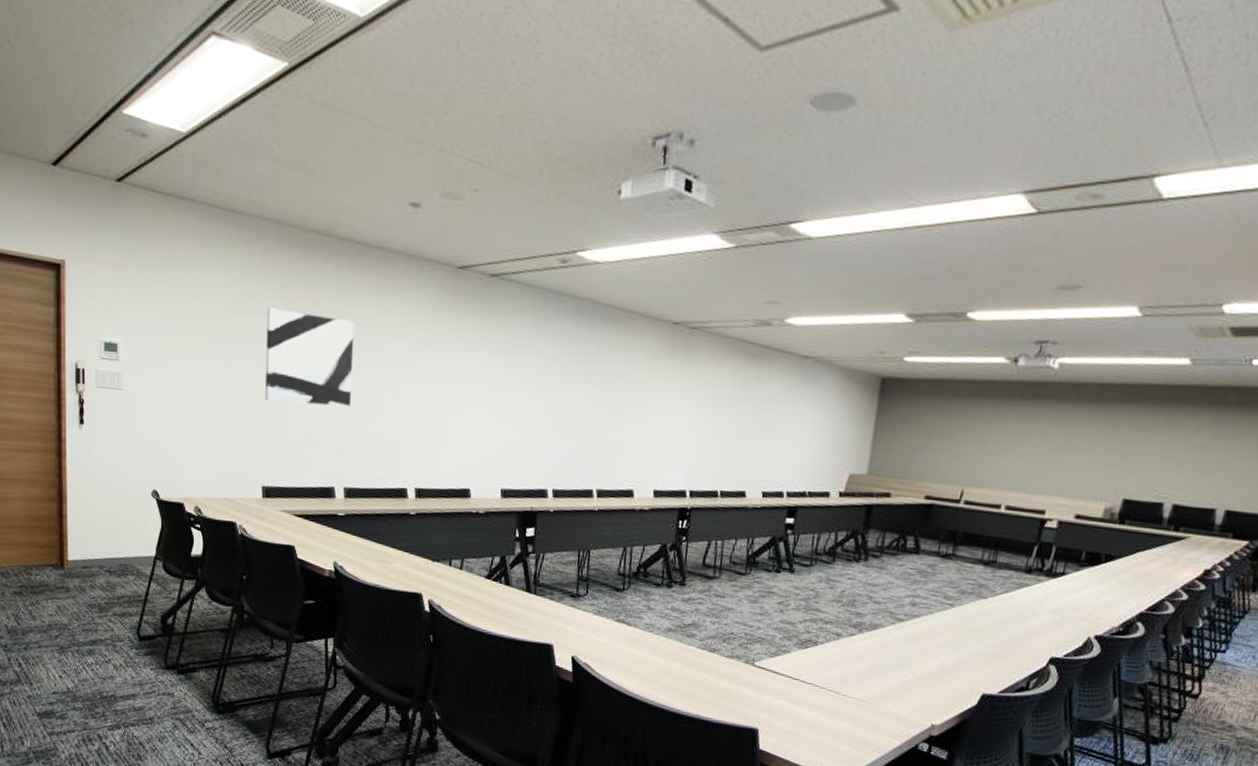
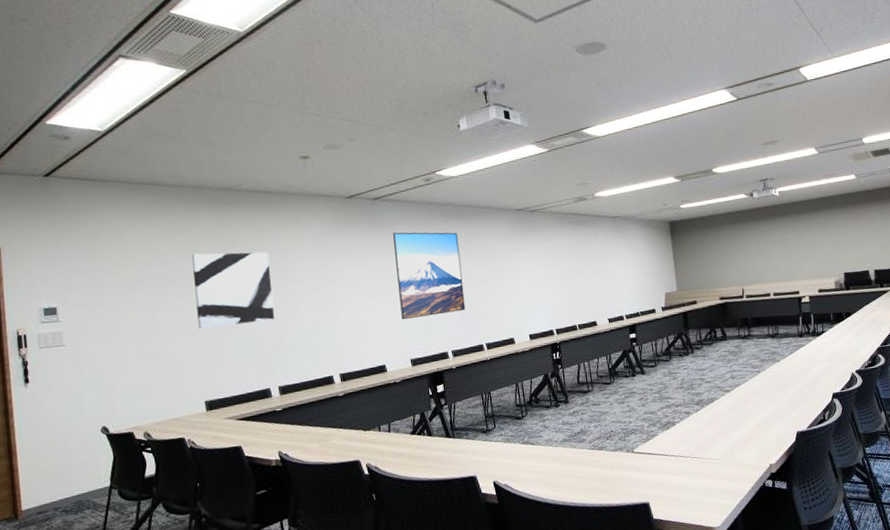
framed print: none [499,324,589,443] -> present [393,232,466,320]

